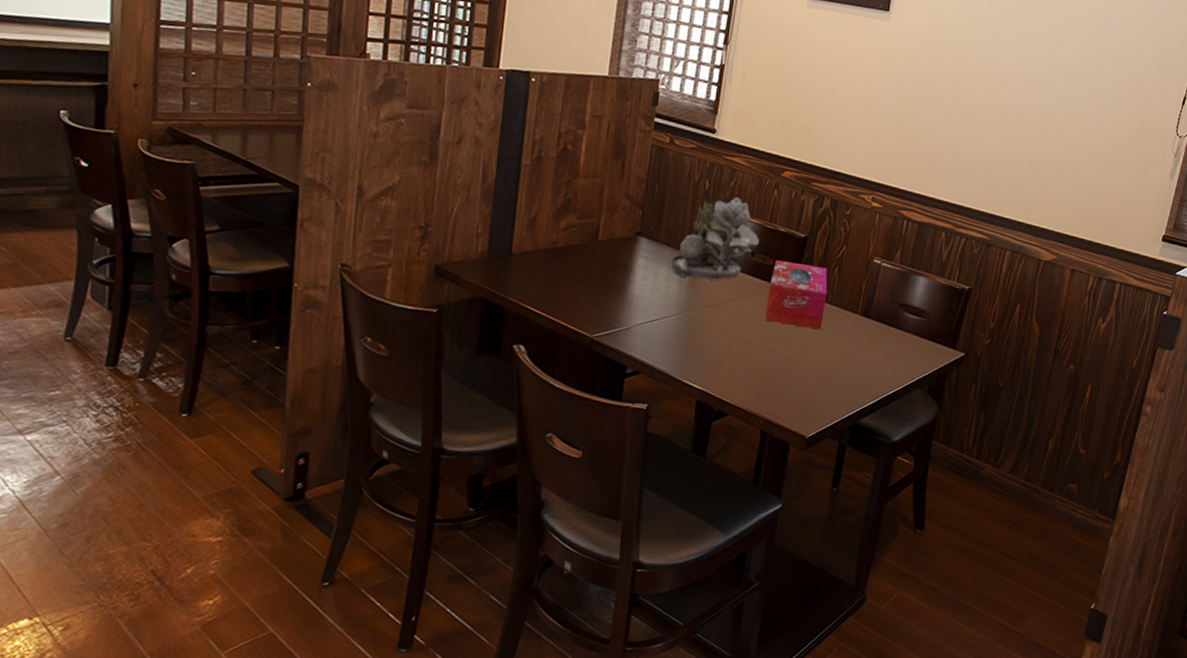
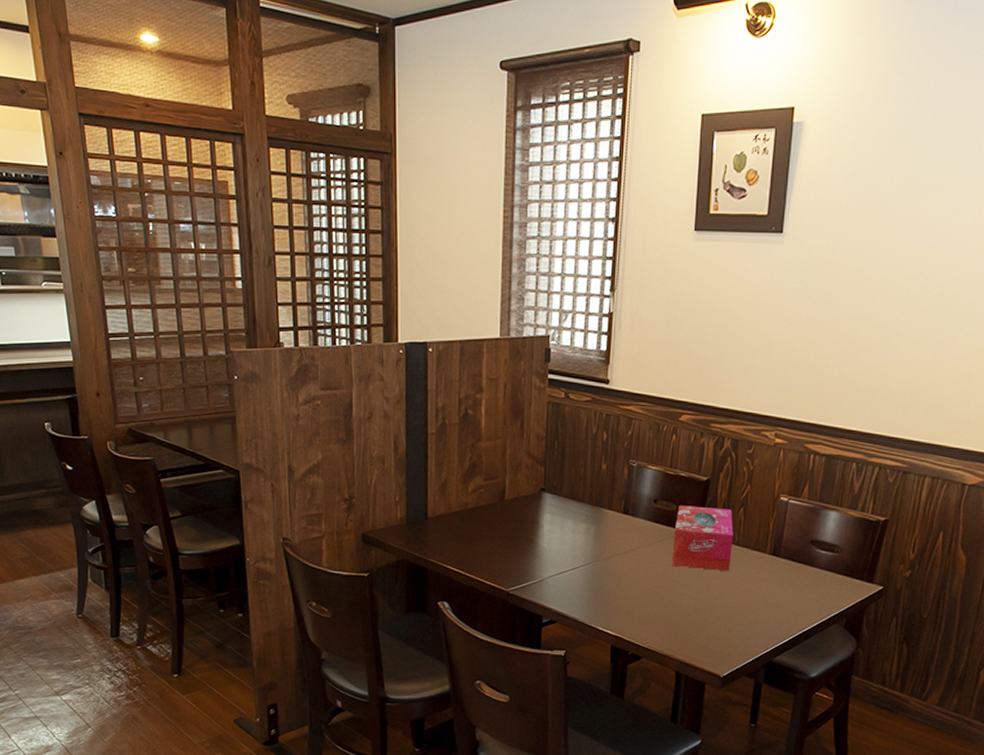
succulent plant: present [671,197,760,281] -> none [576,446,662,530]

